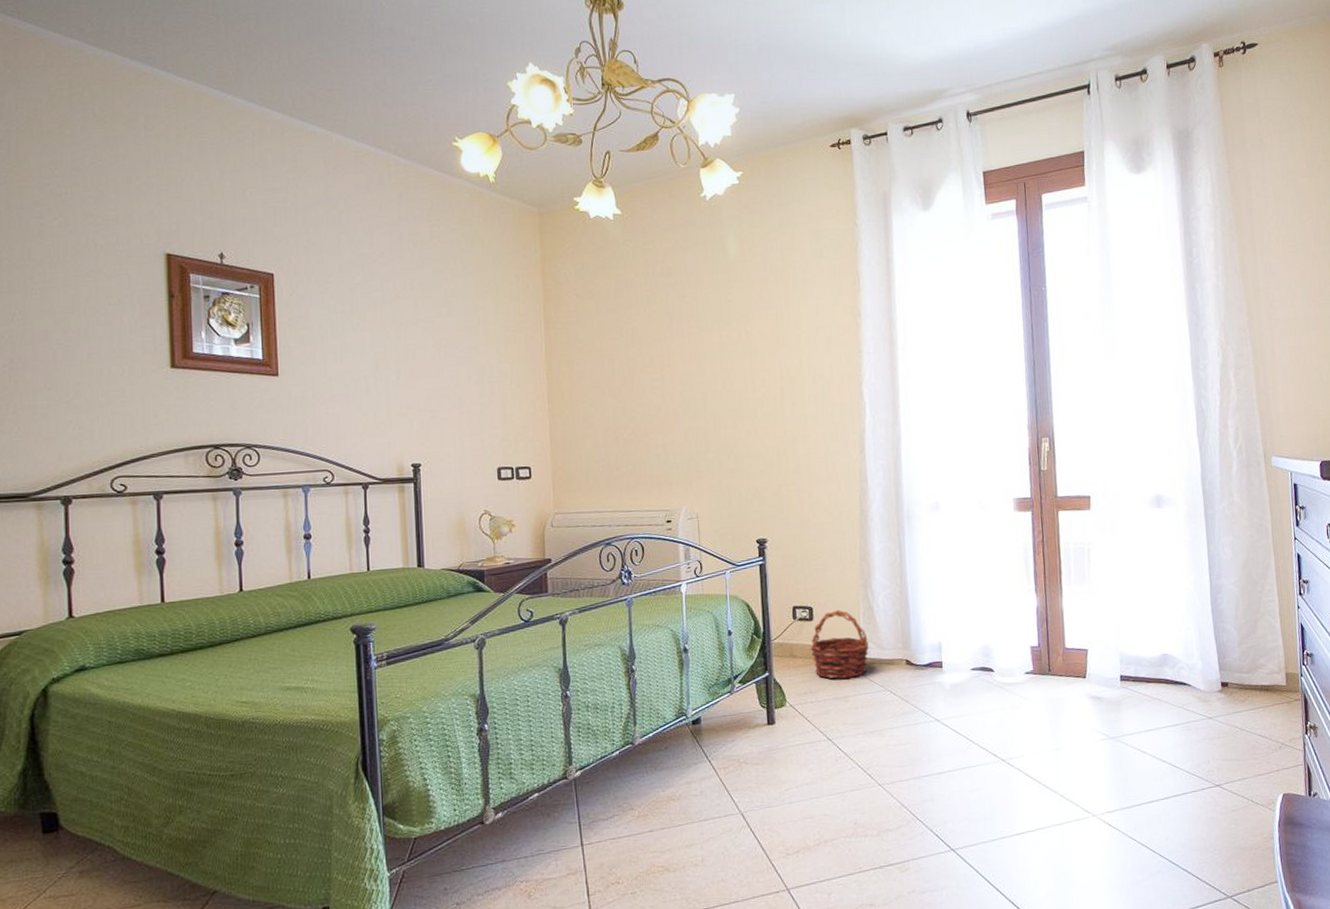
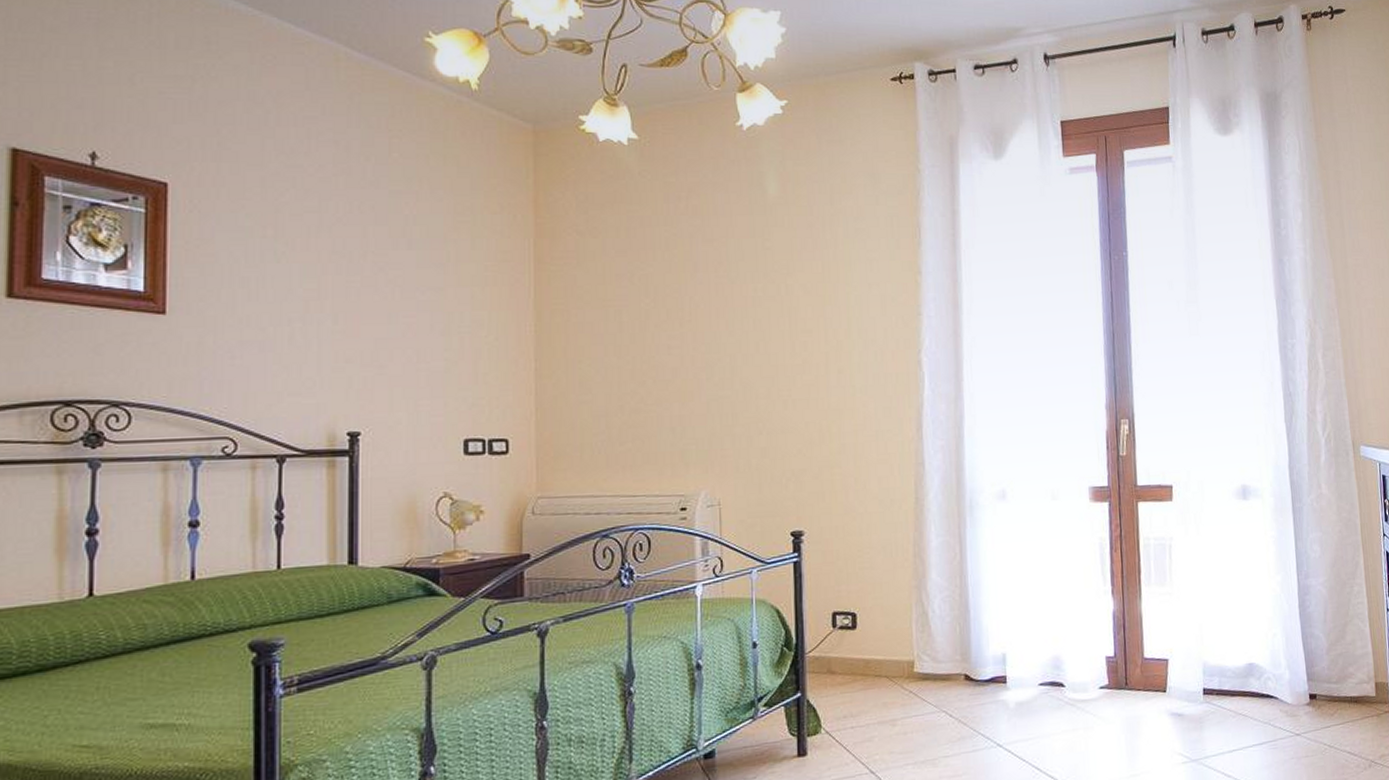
basket: present [810,609,869,679] -> none [852,615,922,699]

